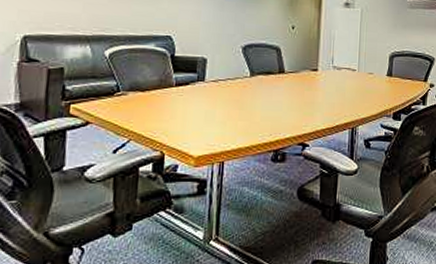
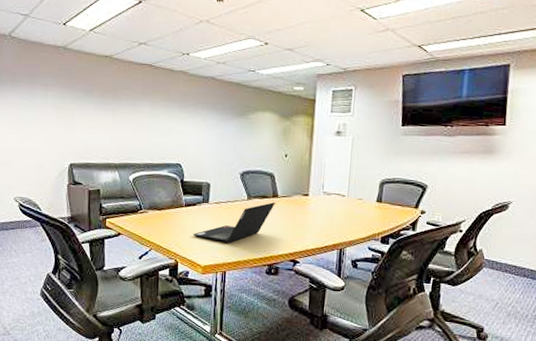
laptop computer: none [184,78,282,128] -> present [193,202,275,244]

